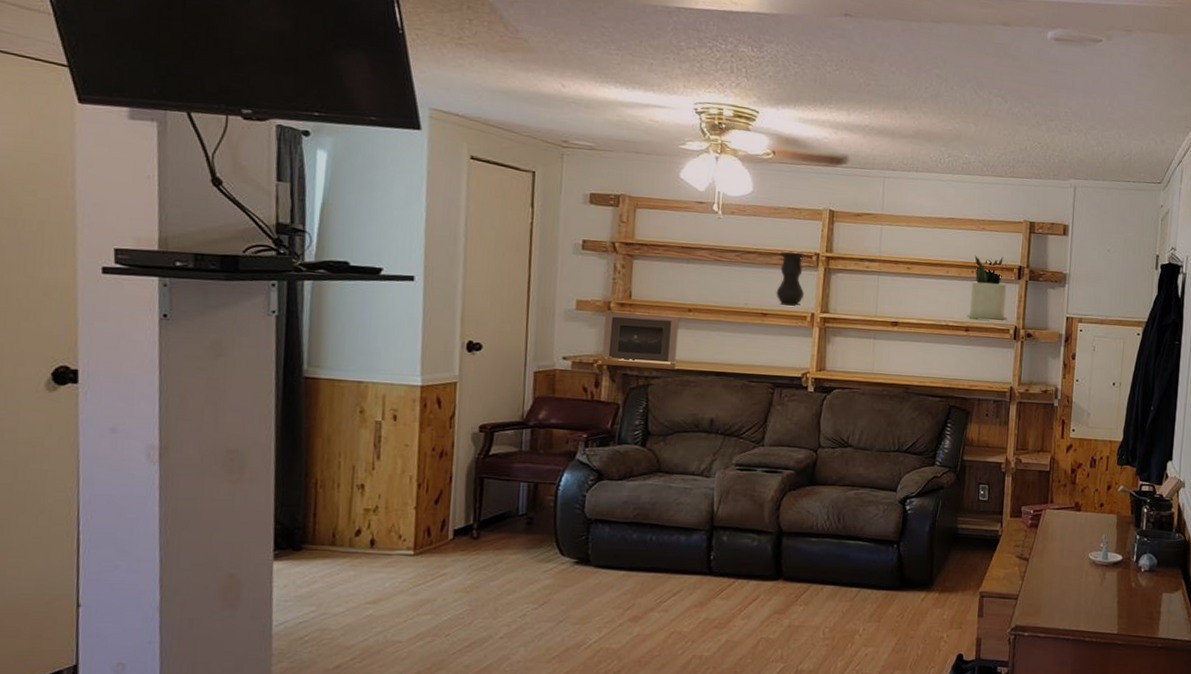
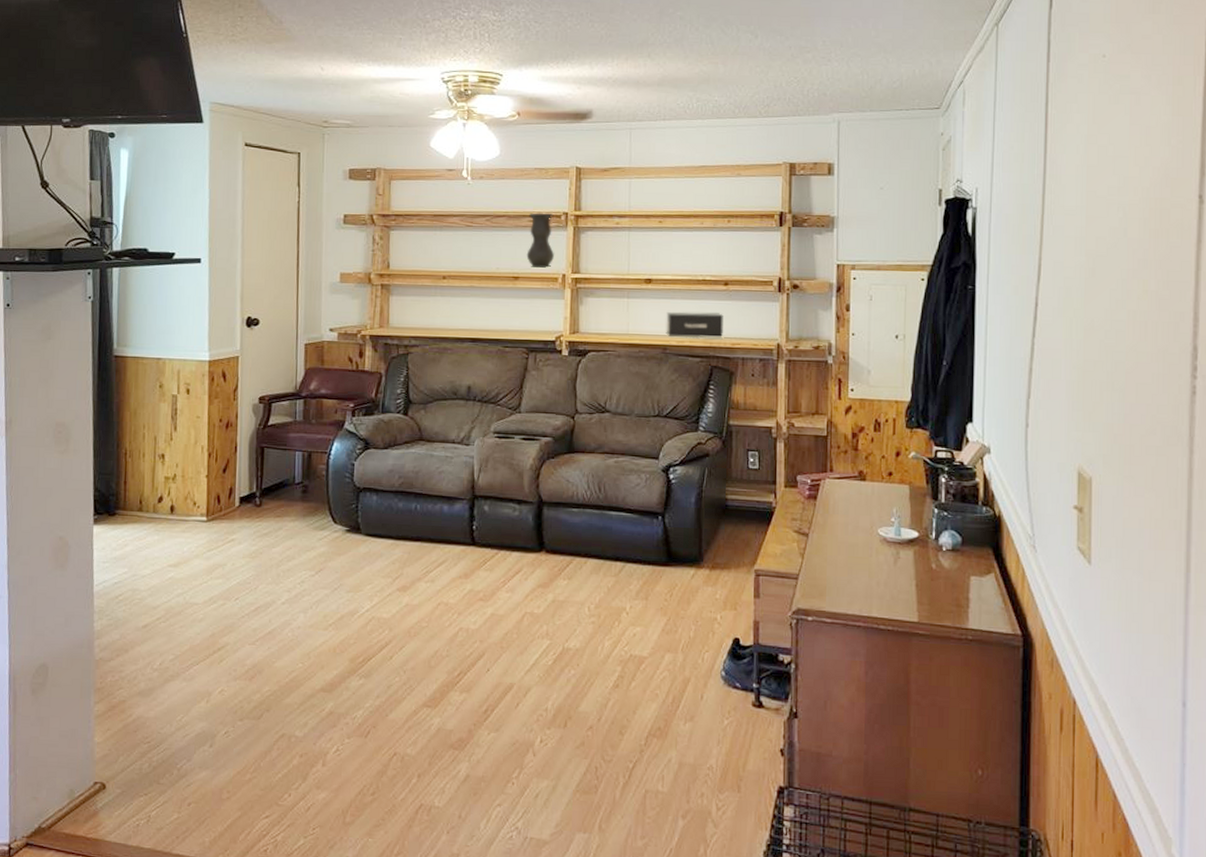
picture frame: present [601,309,679,370] -> none [364,280,435,337]
box: none [909,354,963,380] -> present [666,312,723,338]
planter: present [965,255,1008,321] -> none [723,203,771,273]

